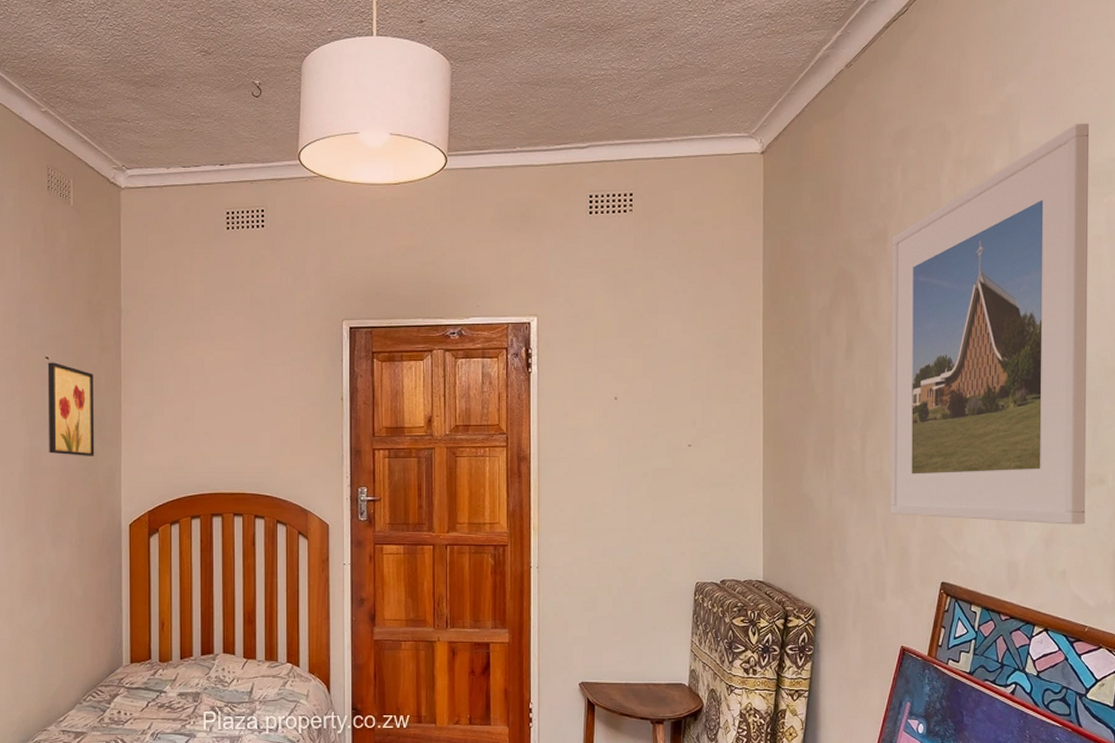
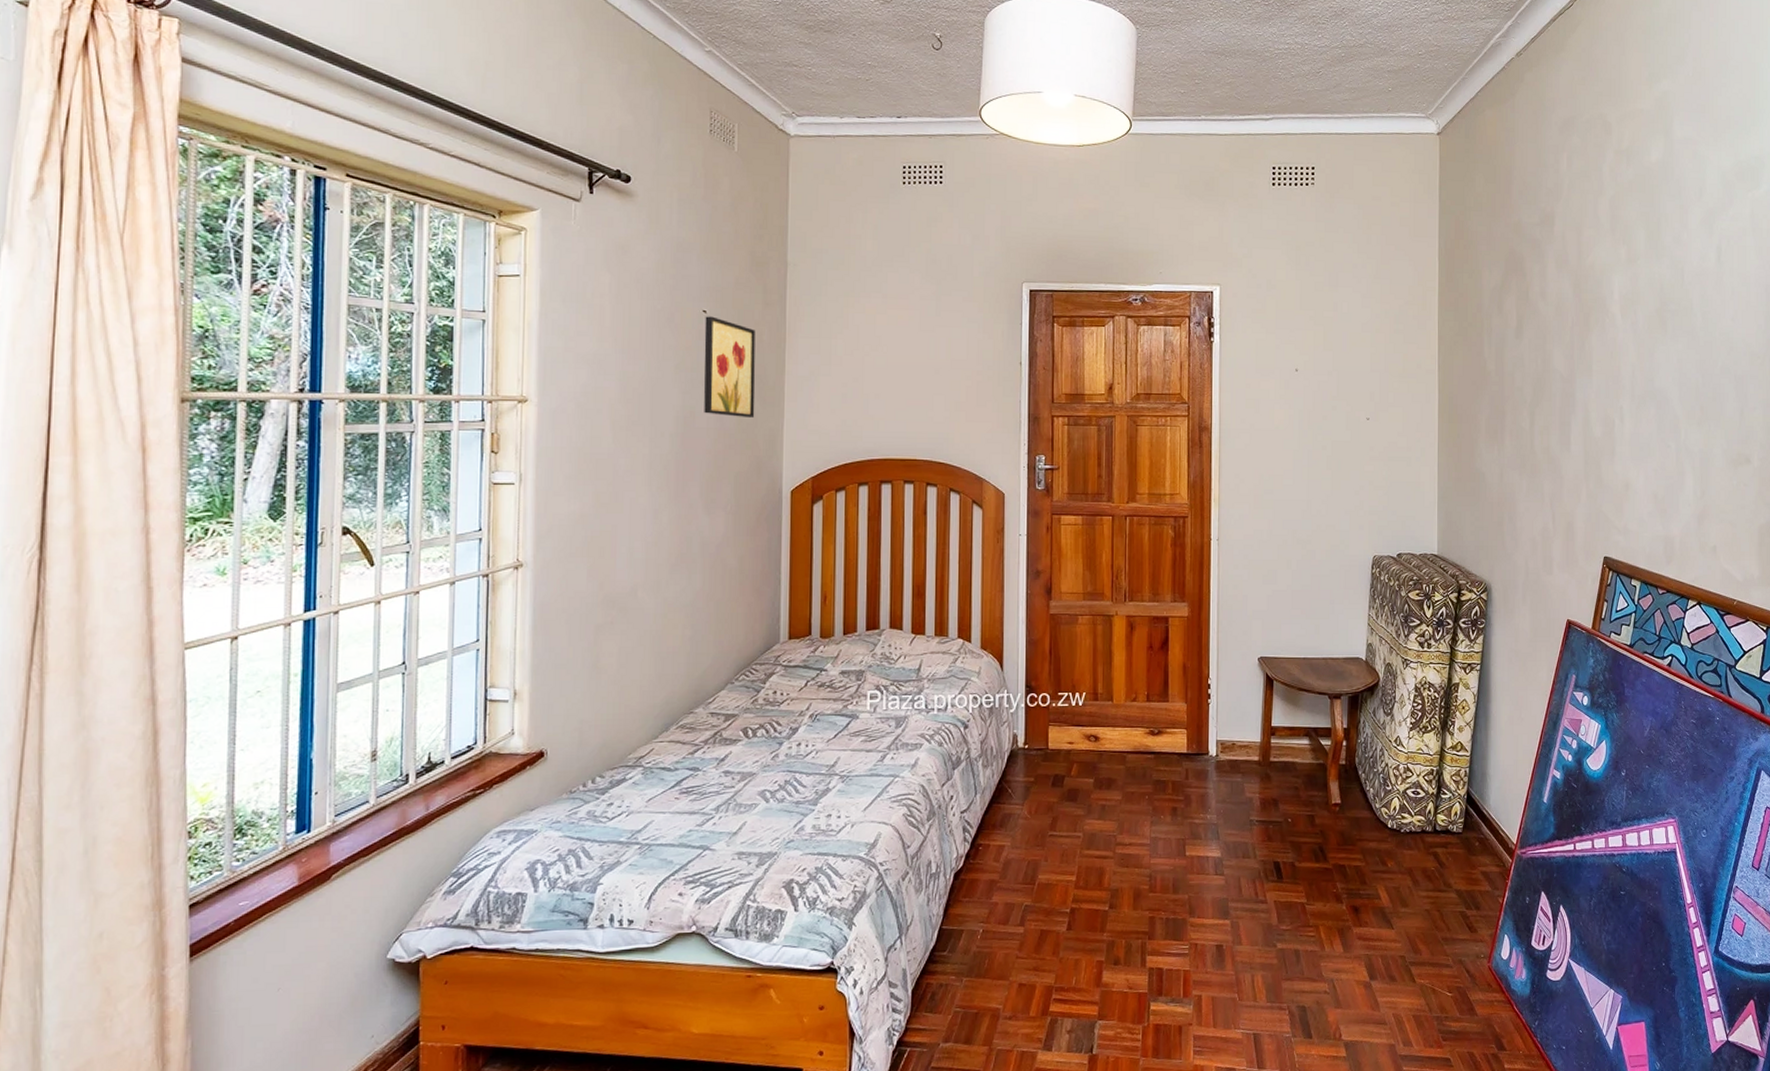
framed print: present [890,123,1090,525] -> none [1557,121,1735,502]

